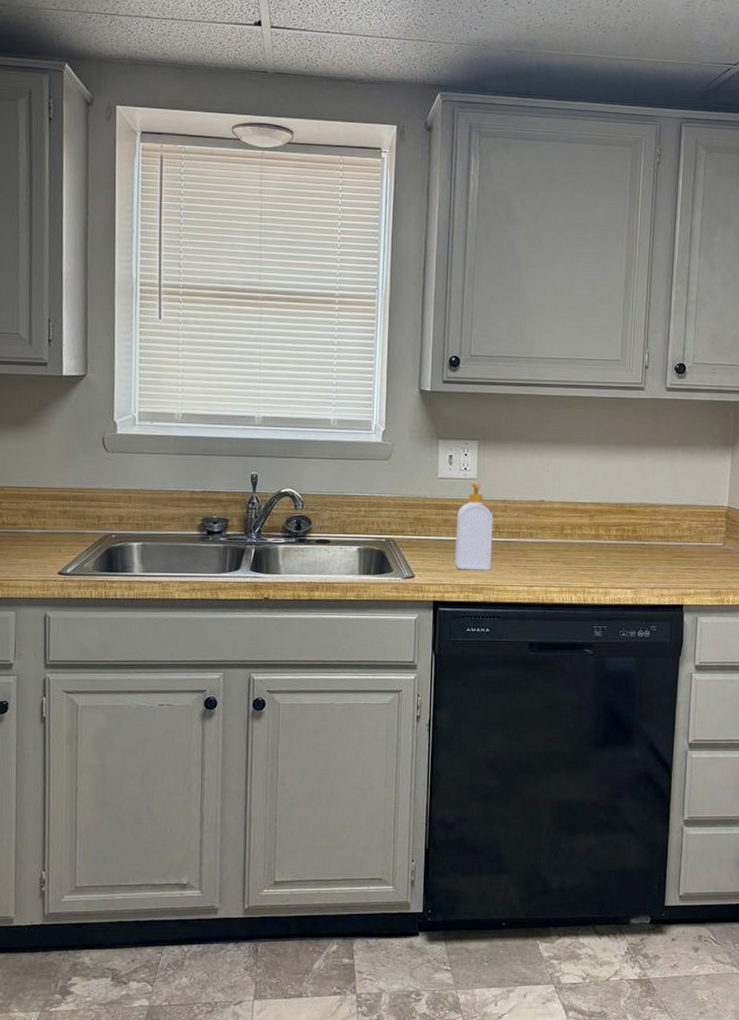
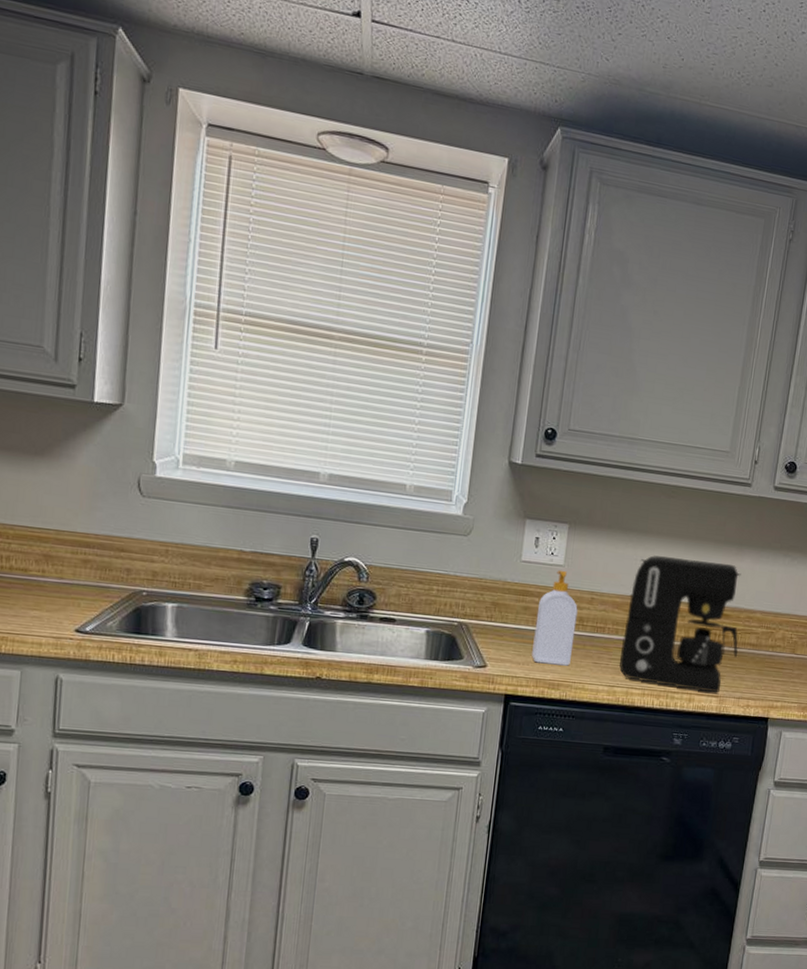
coffee maker: none [537,462,648,585] -> present [619,555,741,693]

